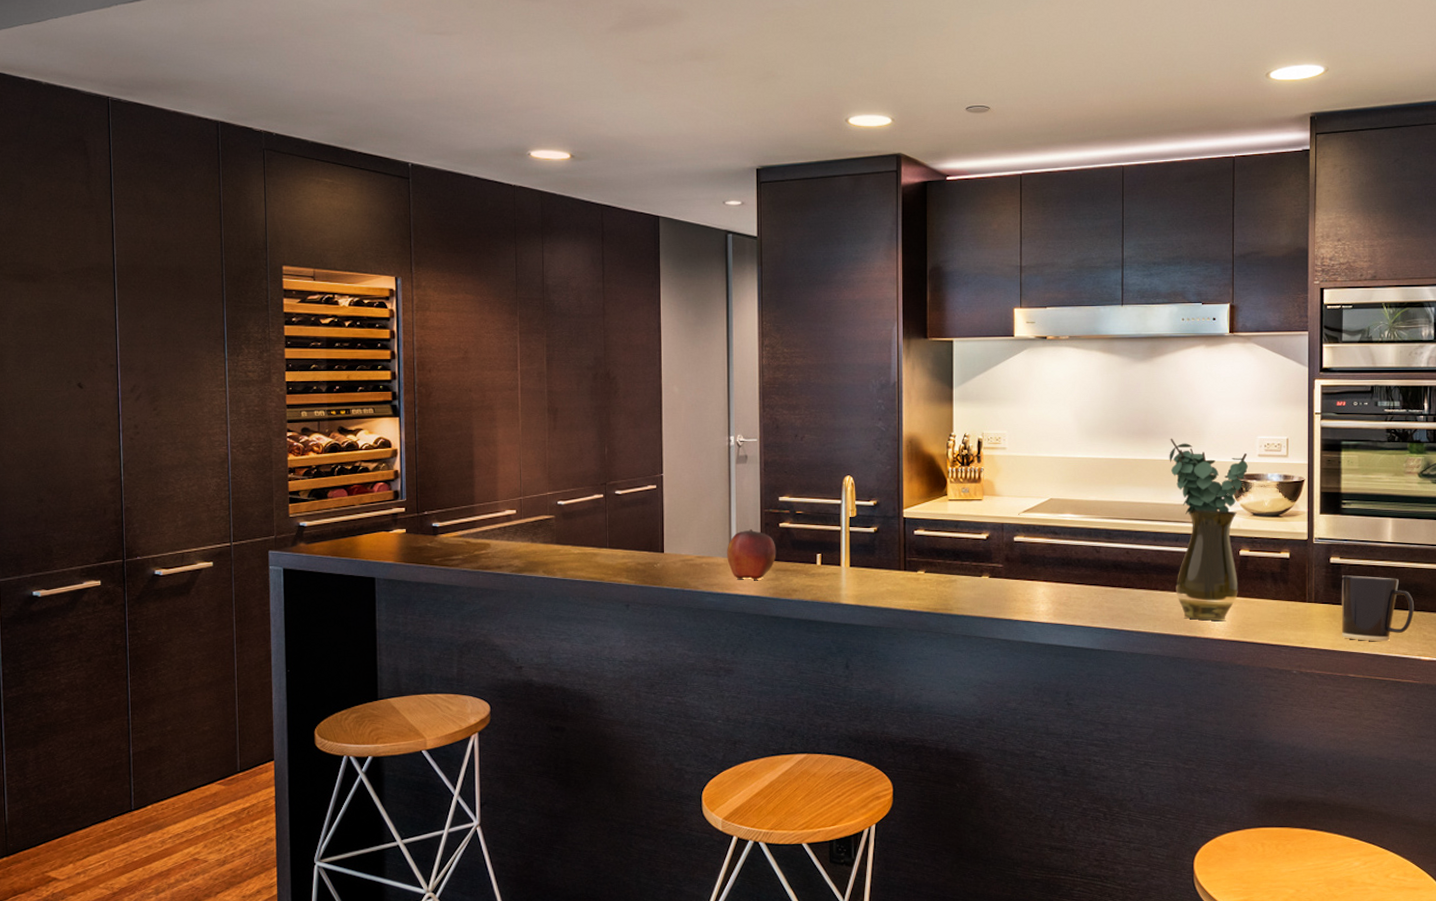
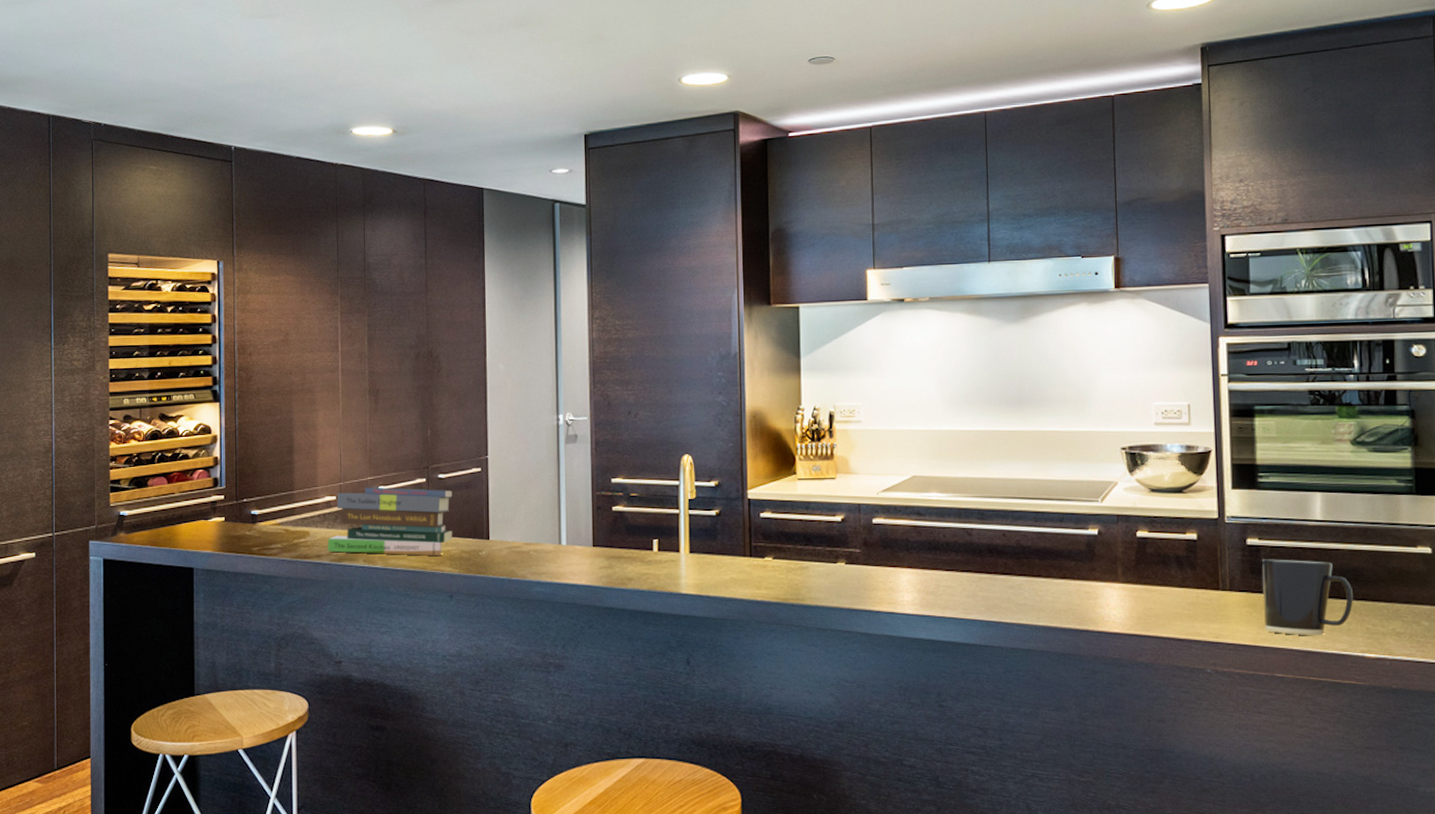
books: none [507,502,629,568] -> present [327,487,453,557]
fruit: present [727,529,777,580] -> none [556,513,610,568]
vase: present [1169,438,1248,621] -> none [1049,406,1143,612]

